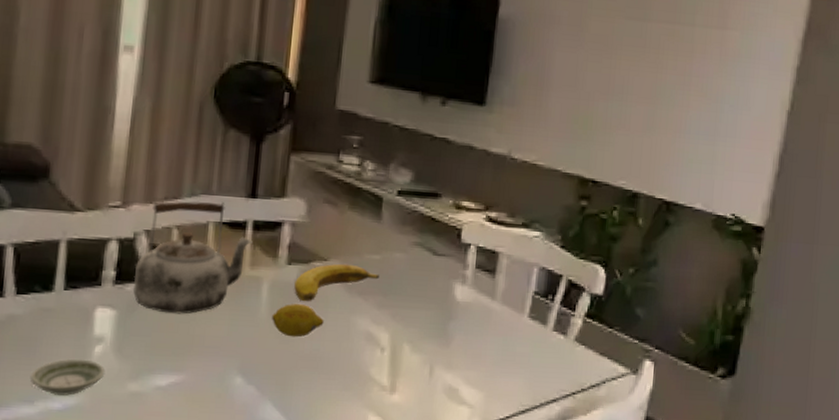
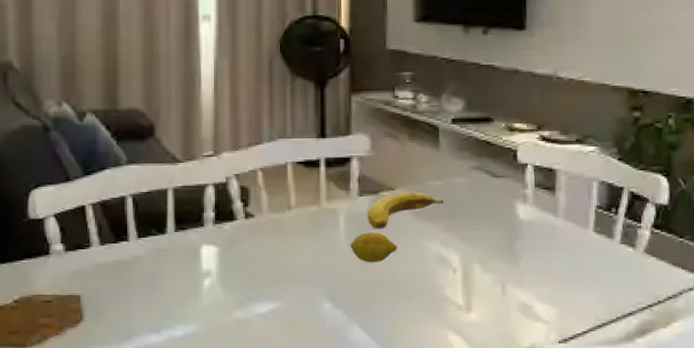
saucer: present [30,358,106,396] -> none [155,291,215,324]
kettle: present [132,200,253,314] -> none [229,143,326,247]

